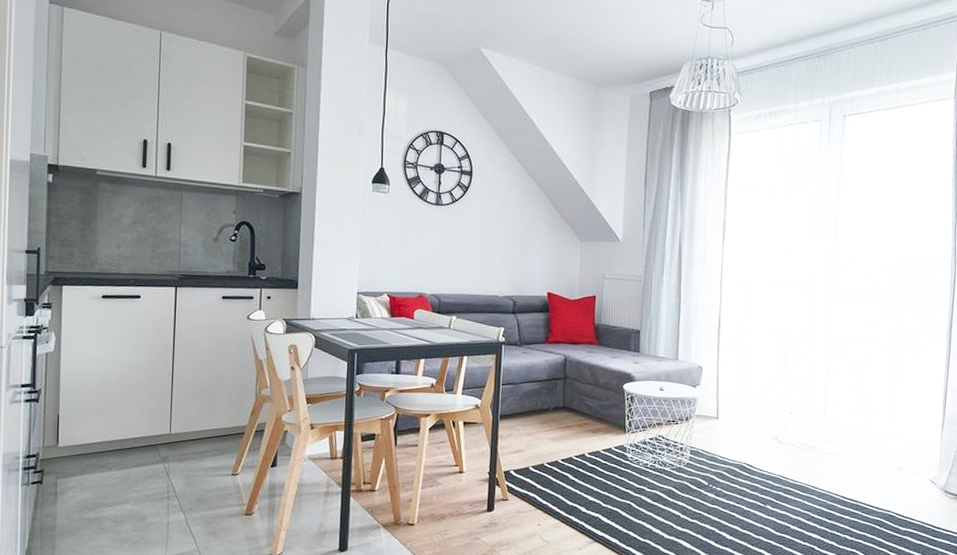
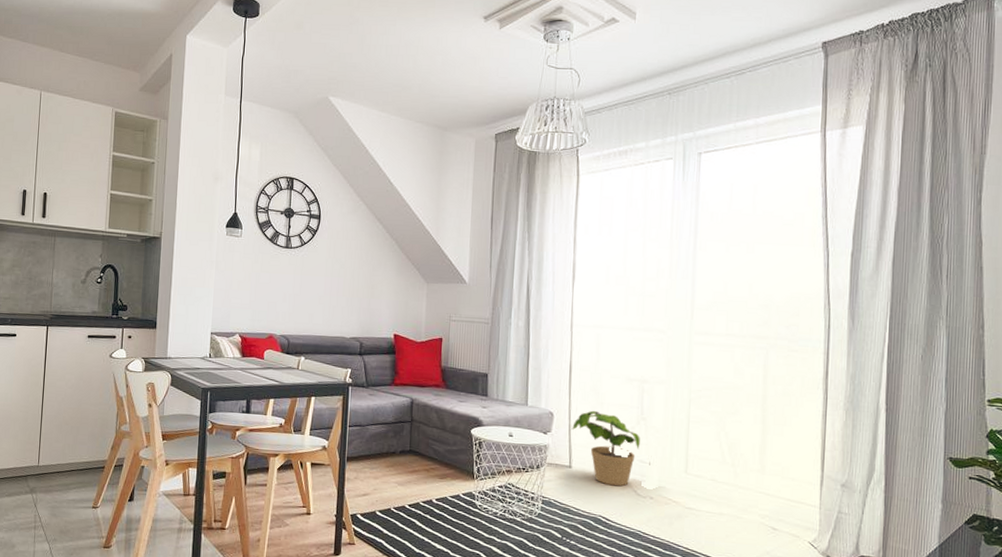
potted plant: none [719,363,783,435] -> present [571,410,640,487]

